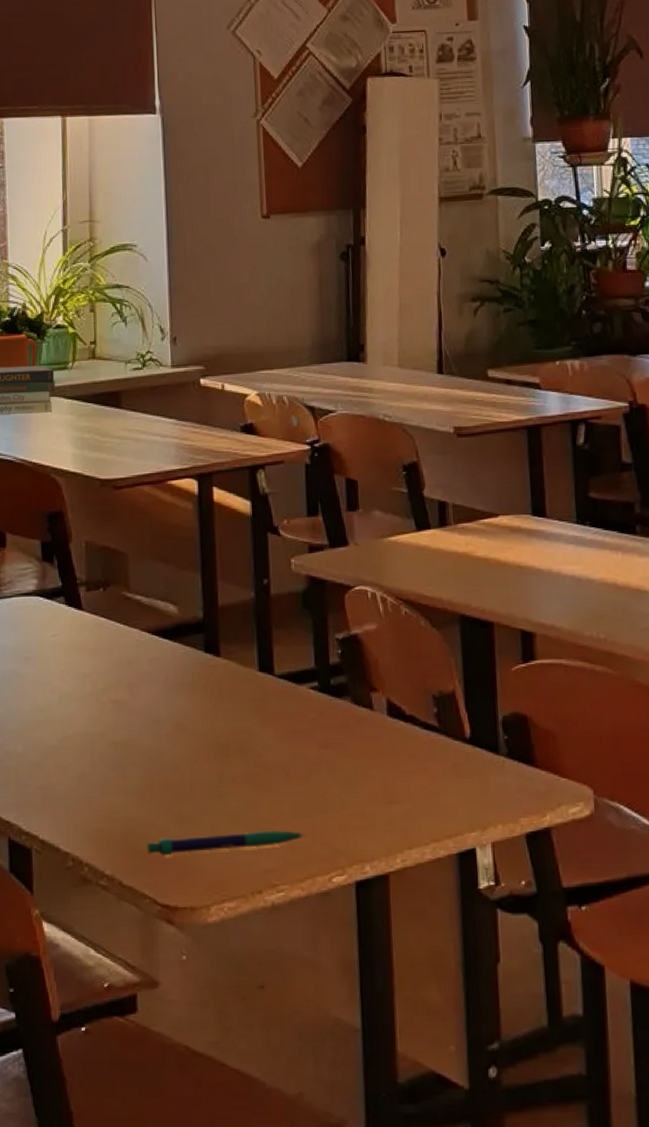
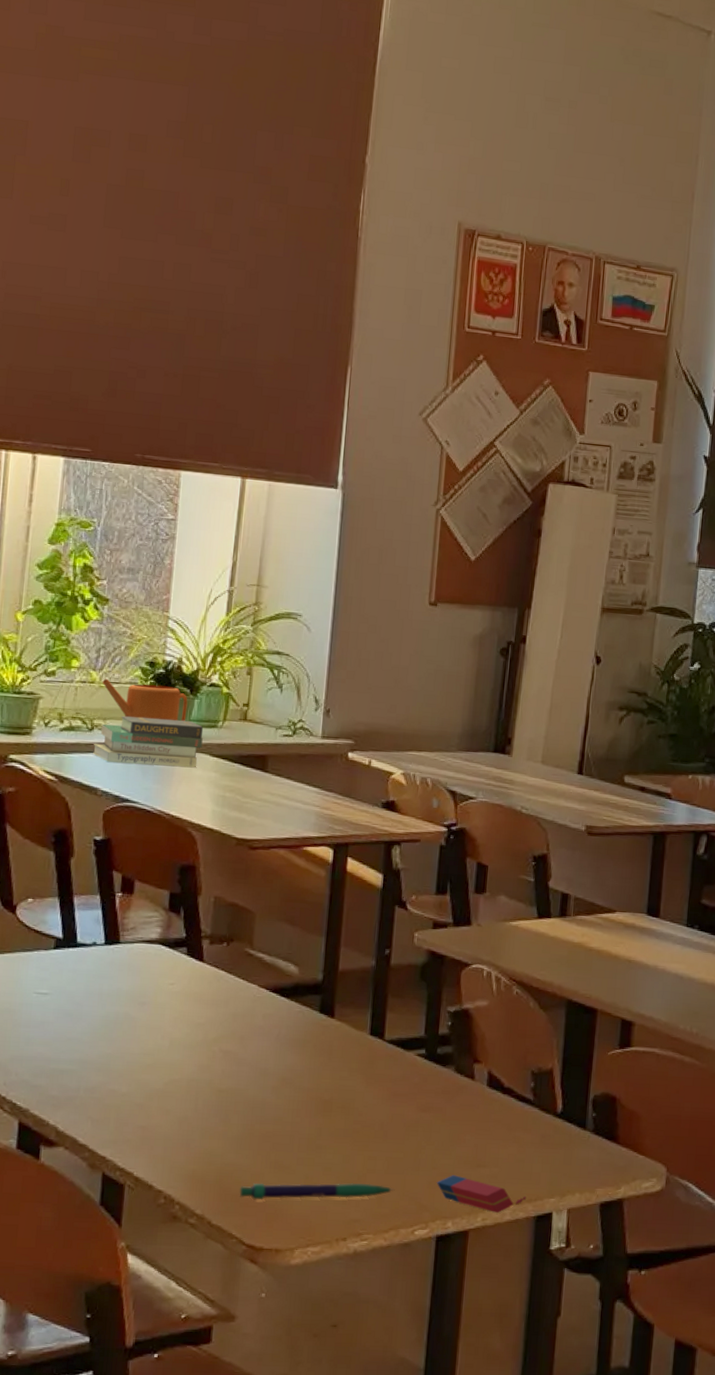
eraser: none [348,814,446,852] -> present [436,1175,527,1213]

